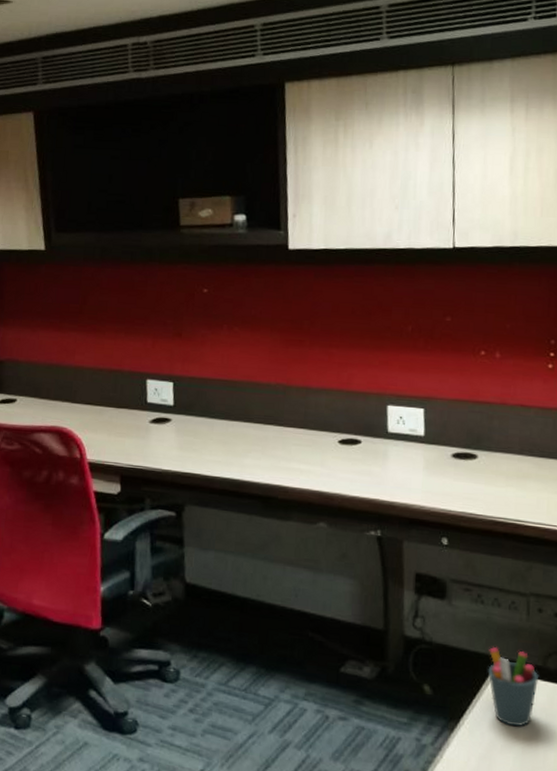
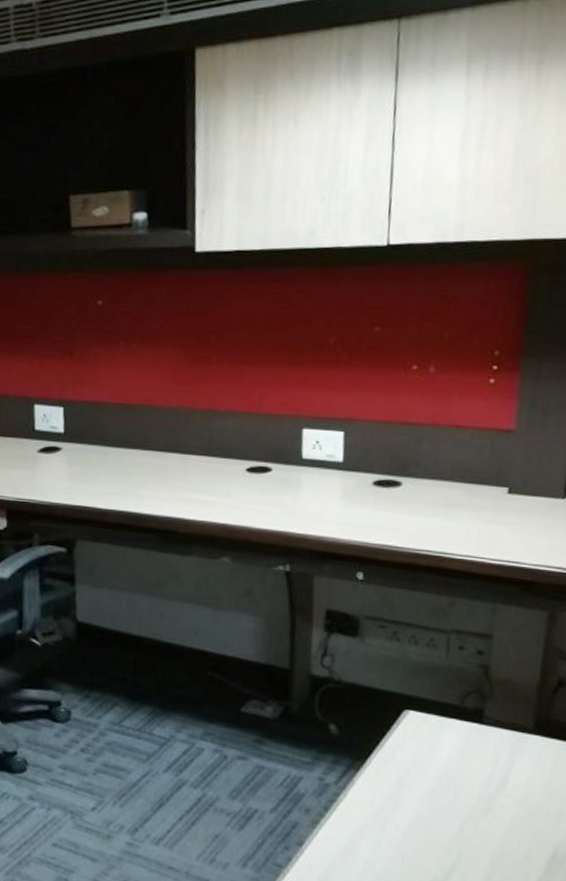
pen holder: present [488,646,540,727] -> none [399,685,456,767]

